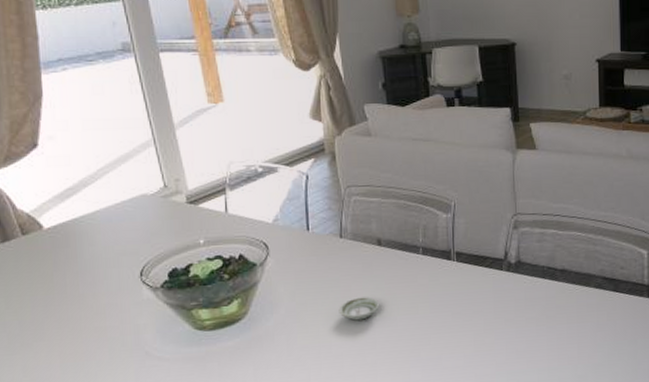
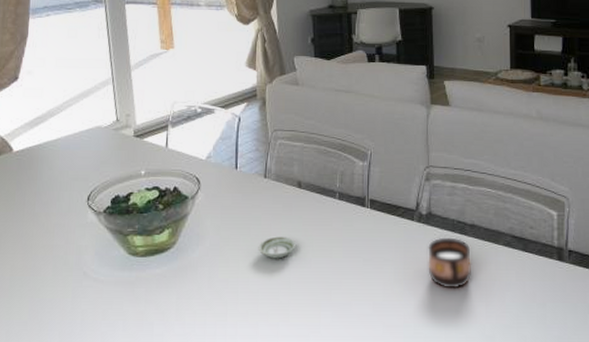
cup: none [518,283,564,334] -> present [428,237,472,289]

